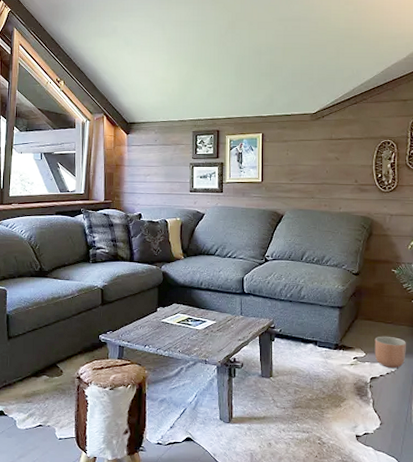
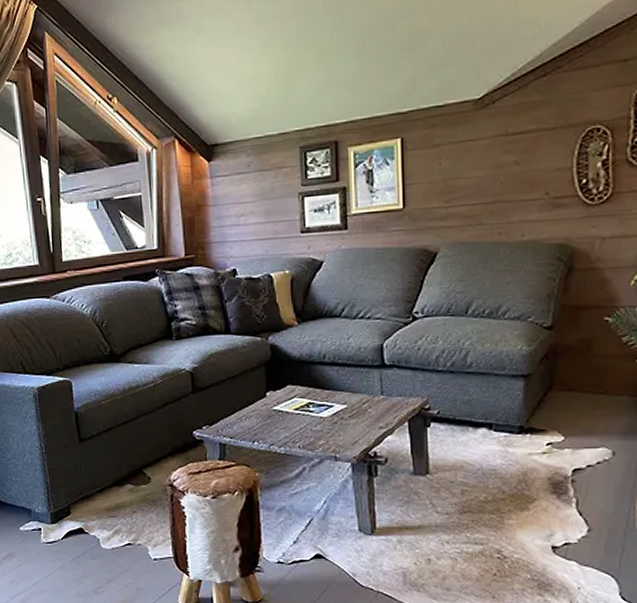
planter: present [374,336,406,369] -> none [578,411,627,456]

